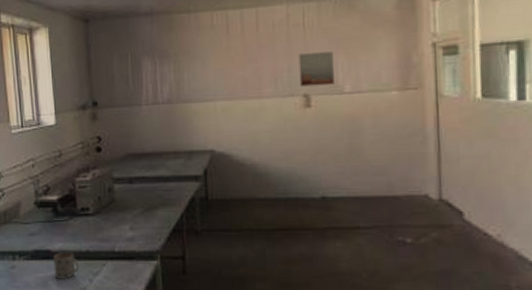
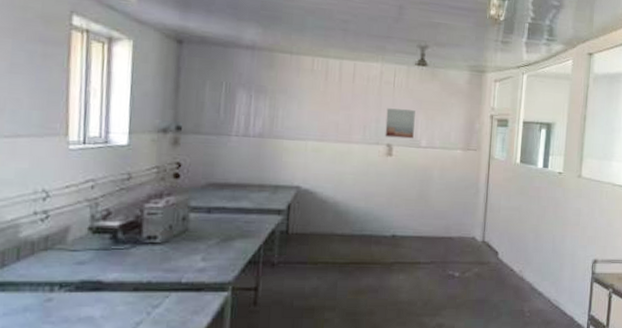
mug: present [52,251,81,279] -> none [103,282,138,313]

